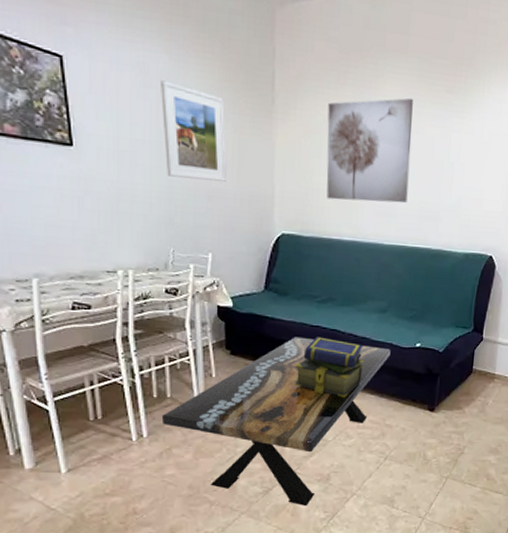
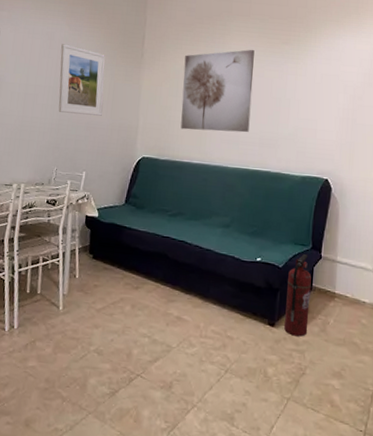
coffee table: present [161,337,391,507] -> none [30,246,233,414]
stack of books: present [294,336,364,398] -> none [144,246,208,306]
fire extinguisher: none [444,337,472,419] -> present [284,254,312,337]

